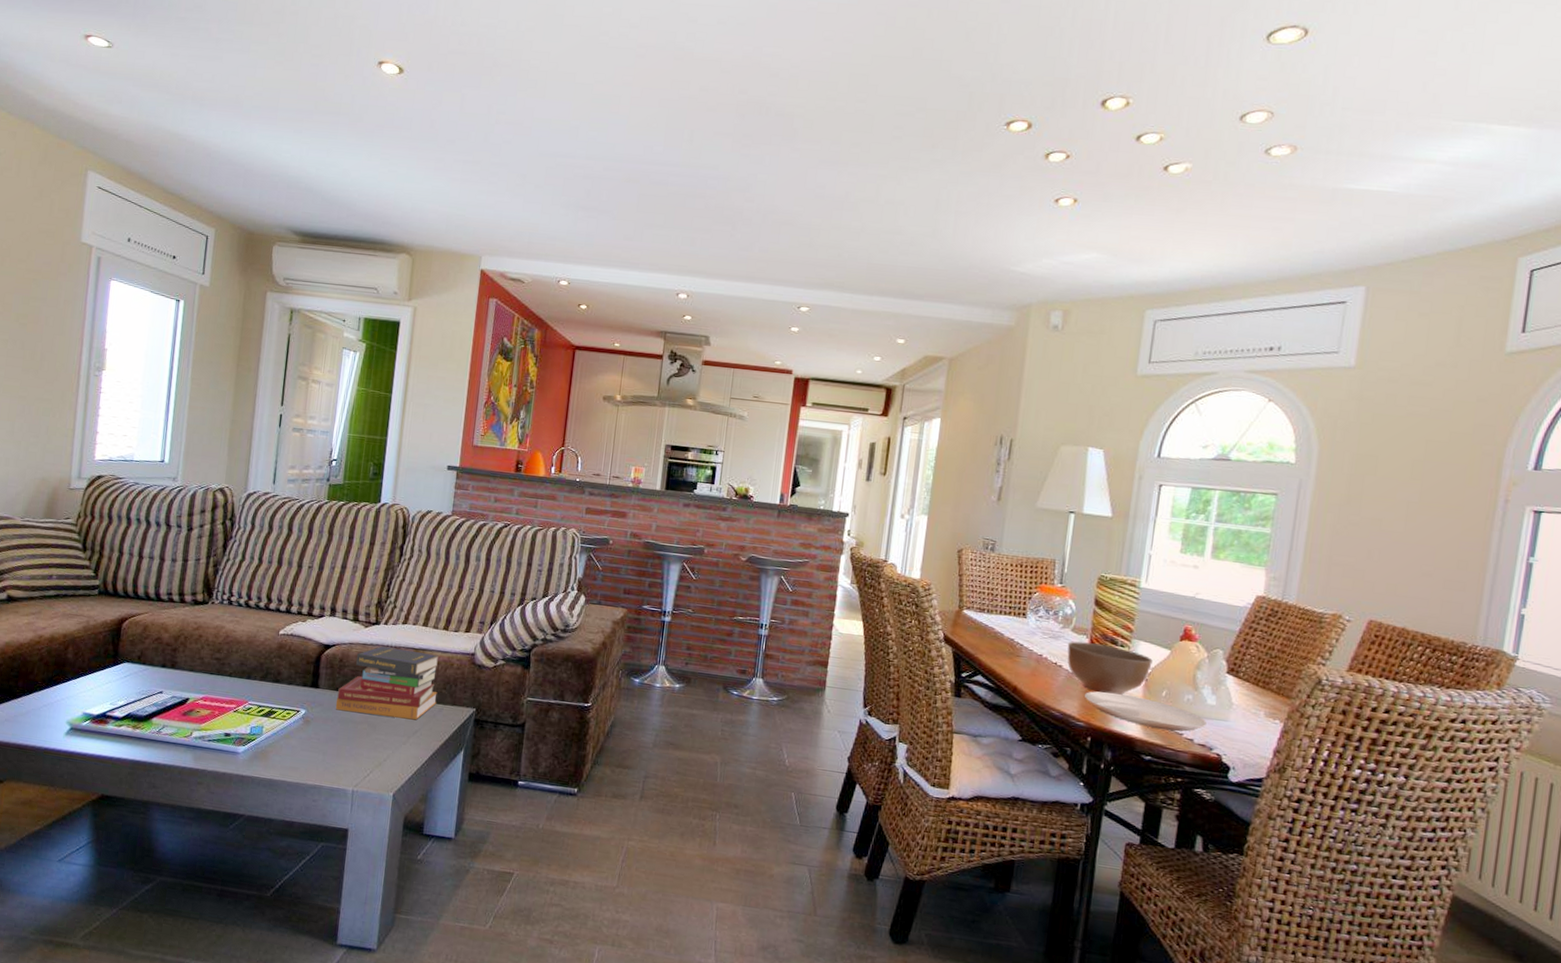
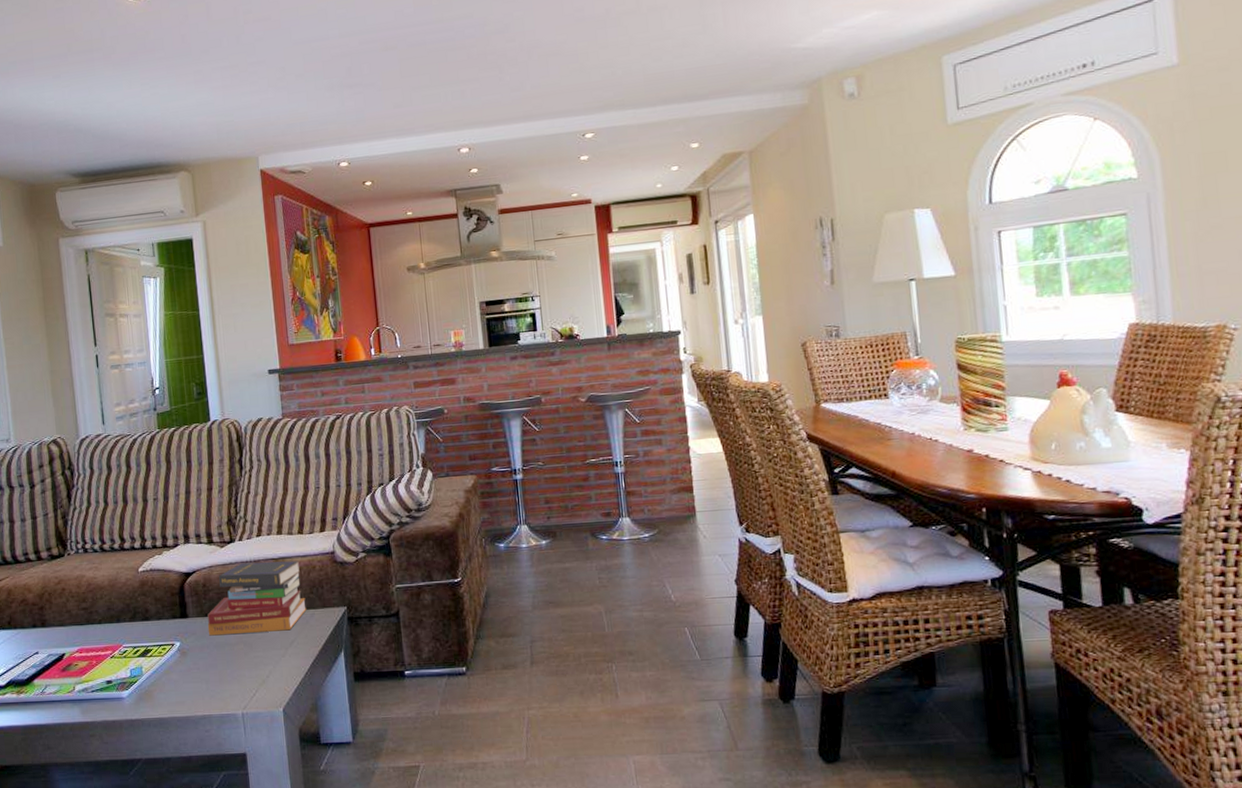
bowl: present [1067,641,1153,695] -> none [938,408,1034,459]
plate: present [1084,691,1207,732] -> none [968,455,1107,485]

